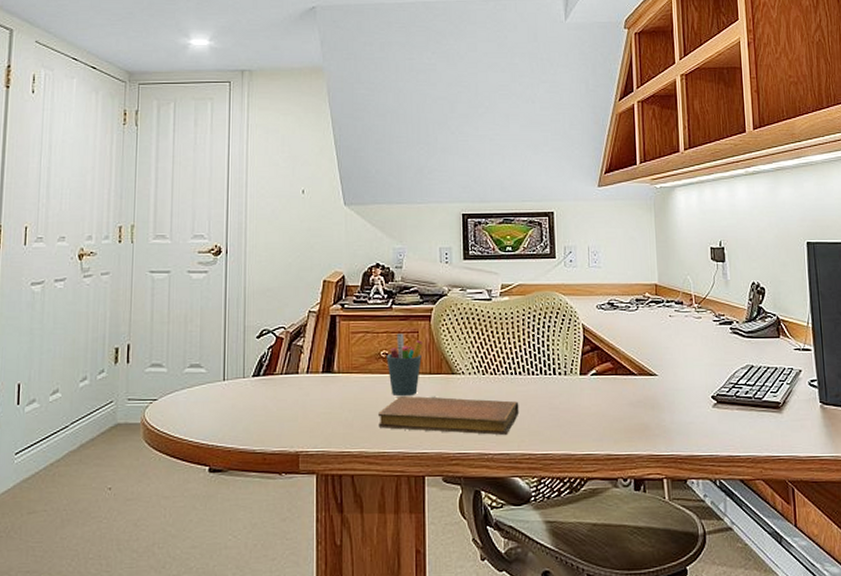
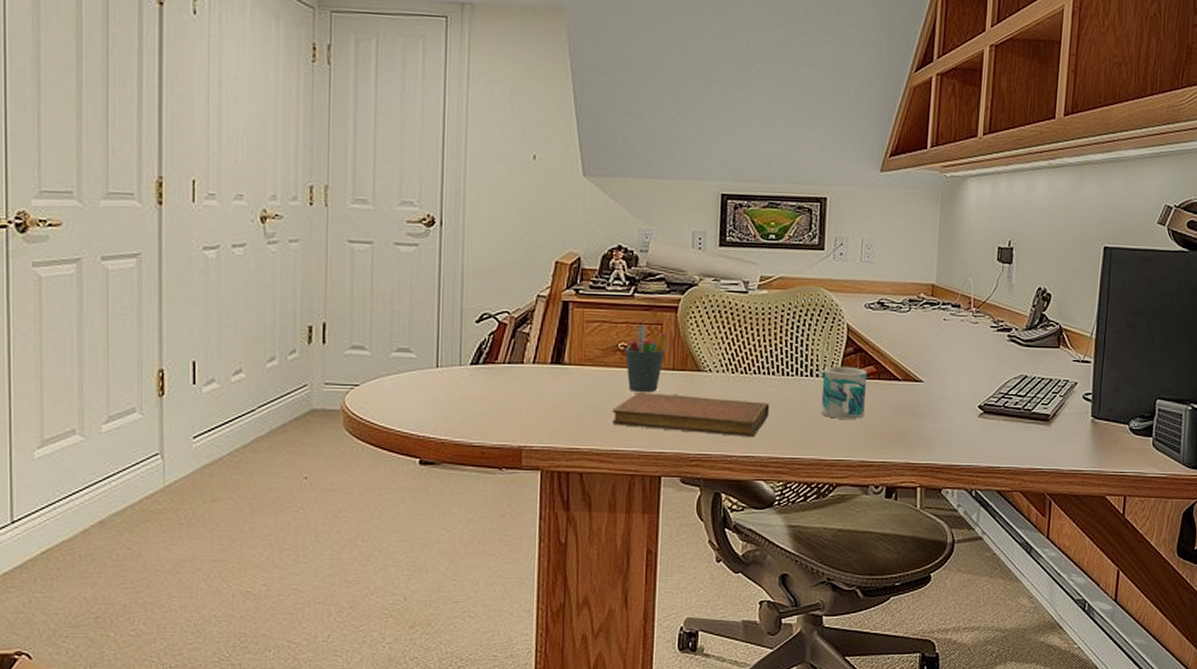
mug: none [565,363,607,414] -> present [821,366,868,419]

